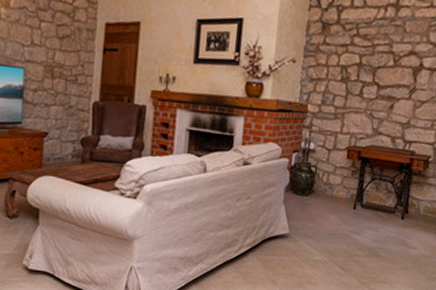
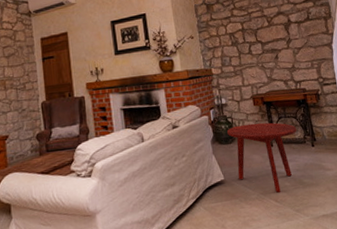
side table: none [305,177,390,260] -> present [227,122,297,193]

